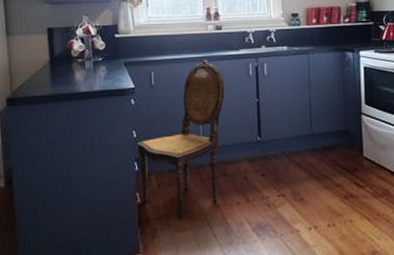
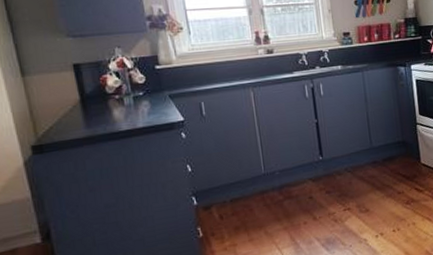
dining chair: present [137,60,225,220] -> none [193,85,283,248]

